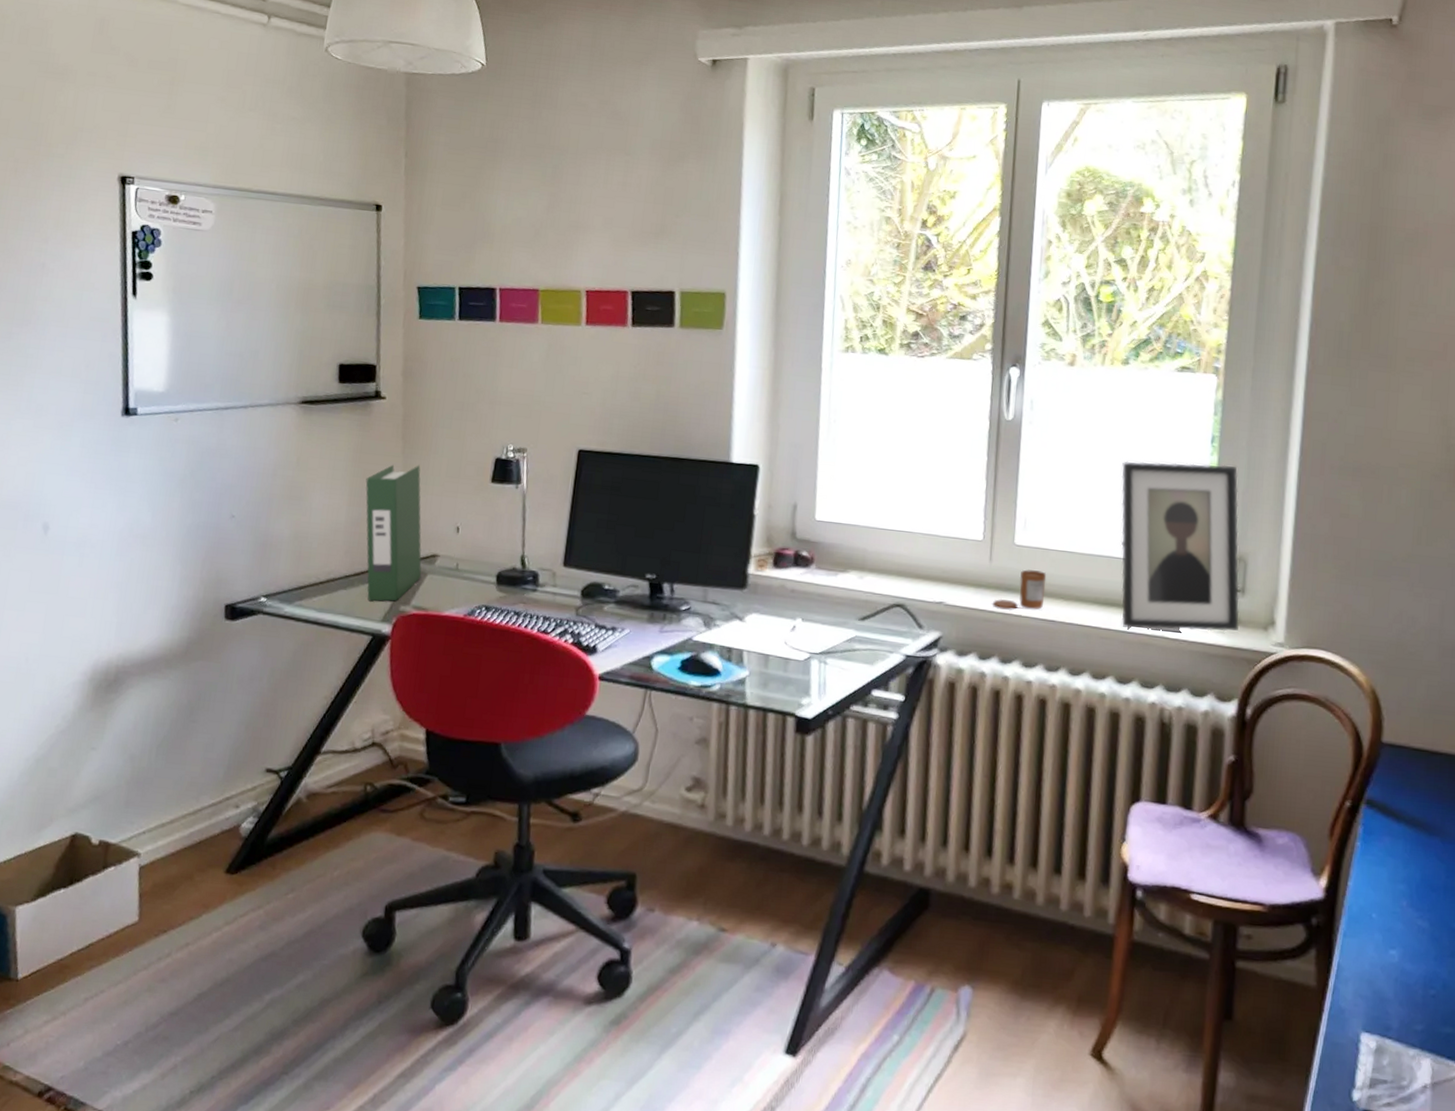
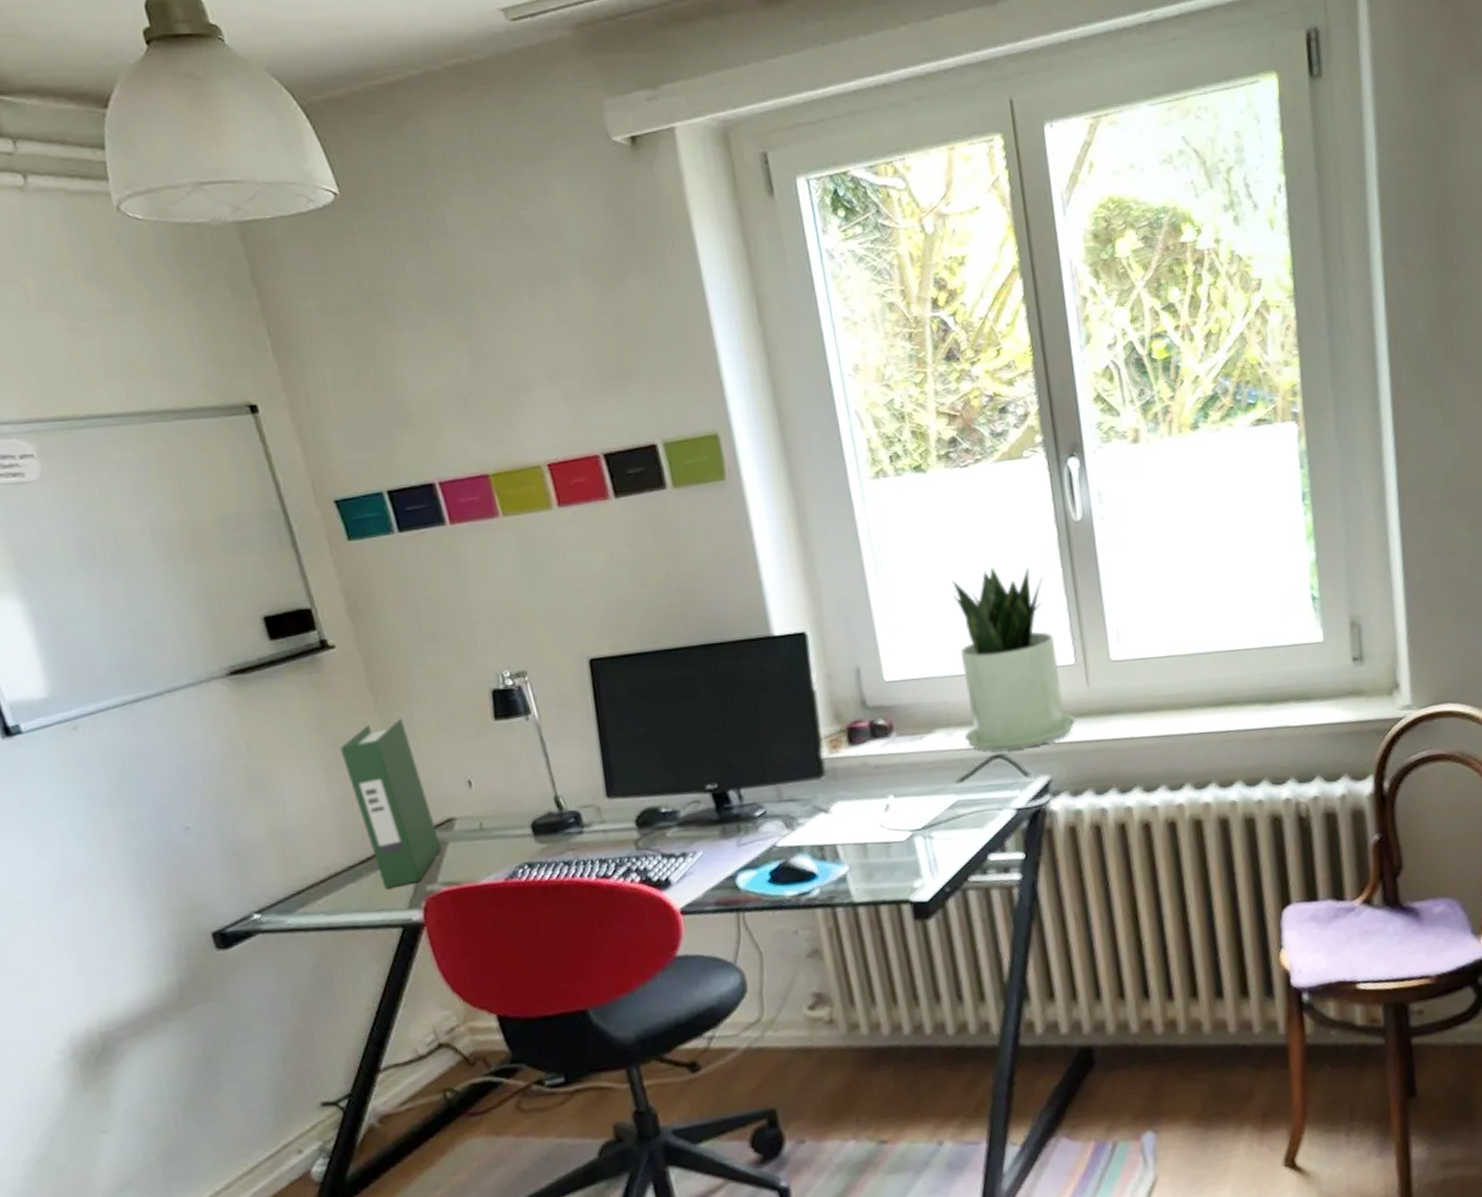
planter: none [873,444,975,605] -> present [952,568,1078,751]
candle: present [992,569,1047,611] -> none [1098,684,1154,736]
picture frame: present [1121,461,1240,632] -> none [1211,521,1363,725]

